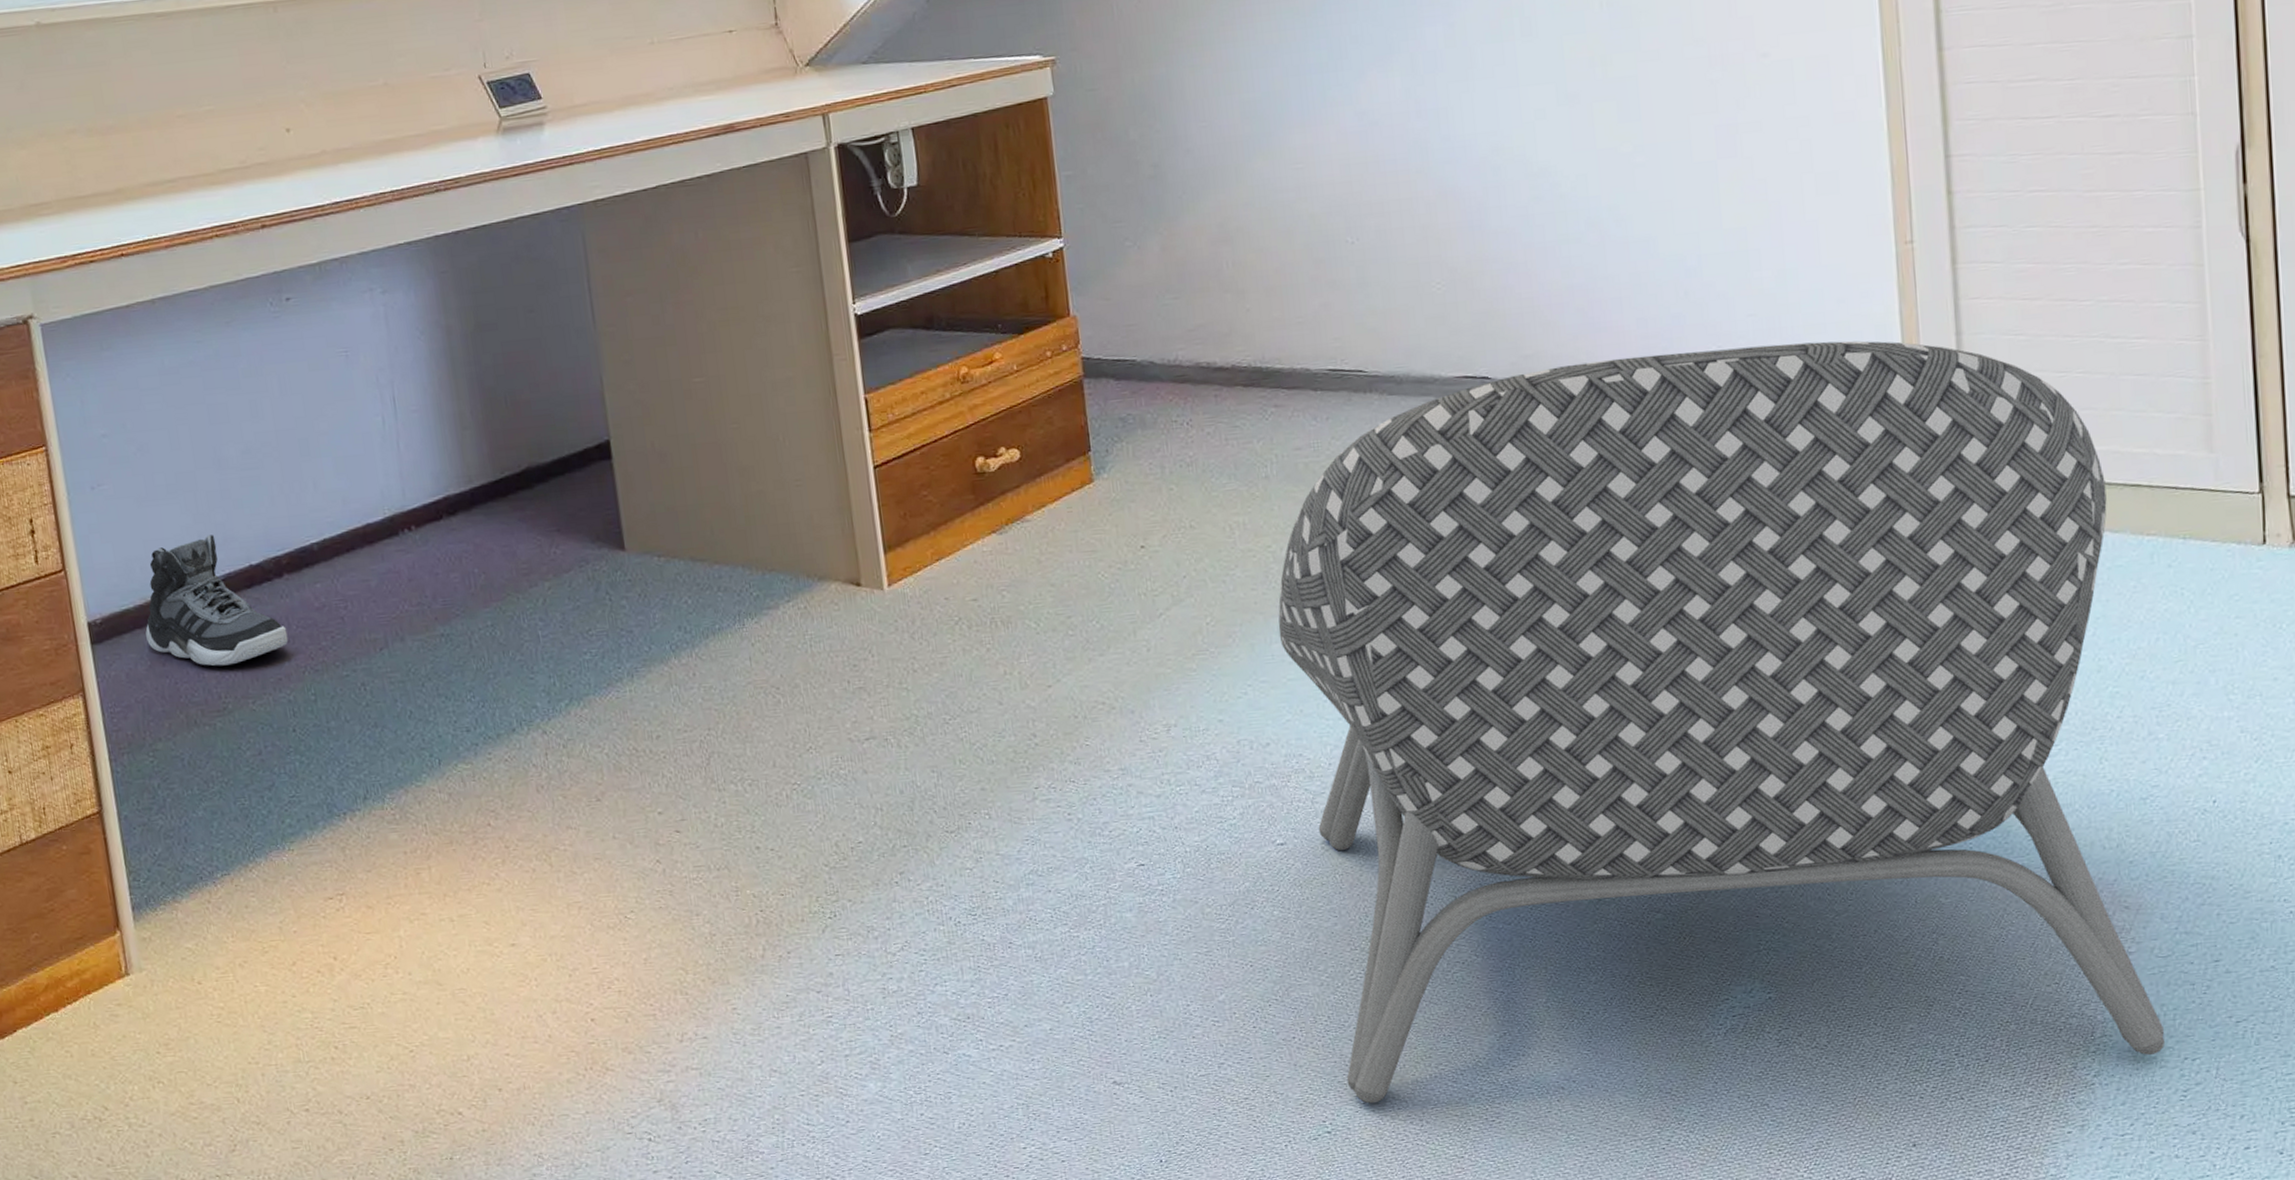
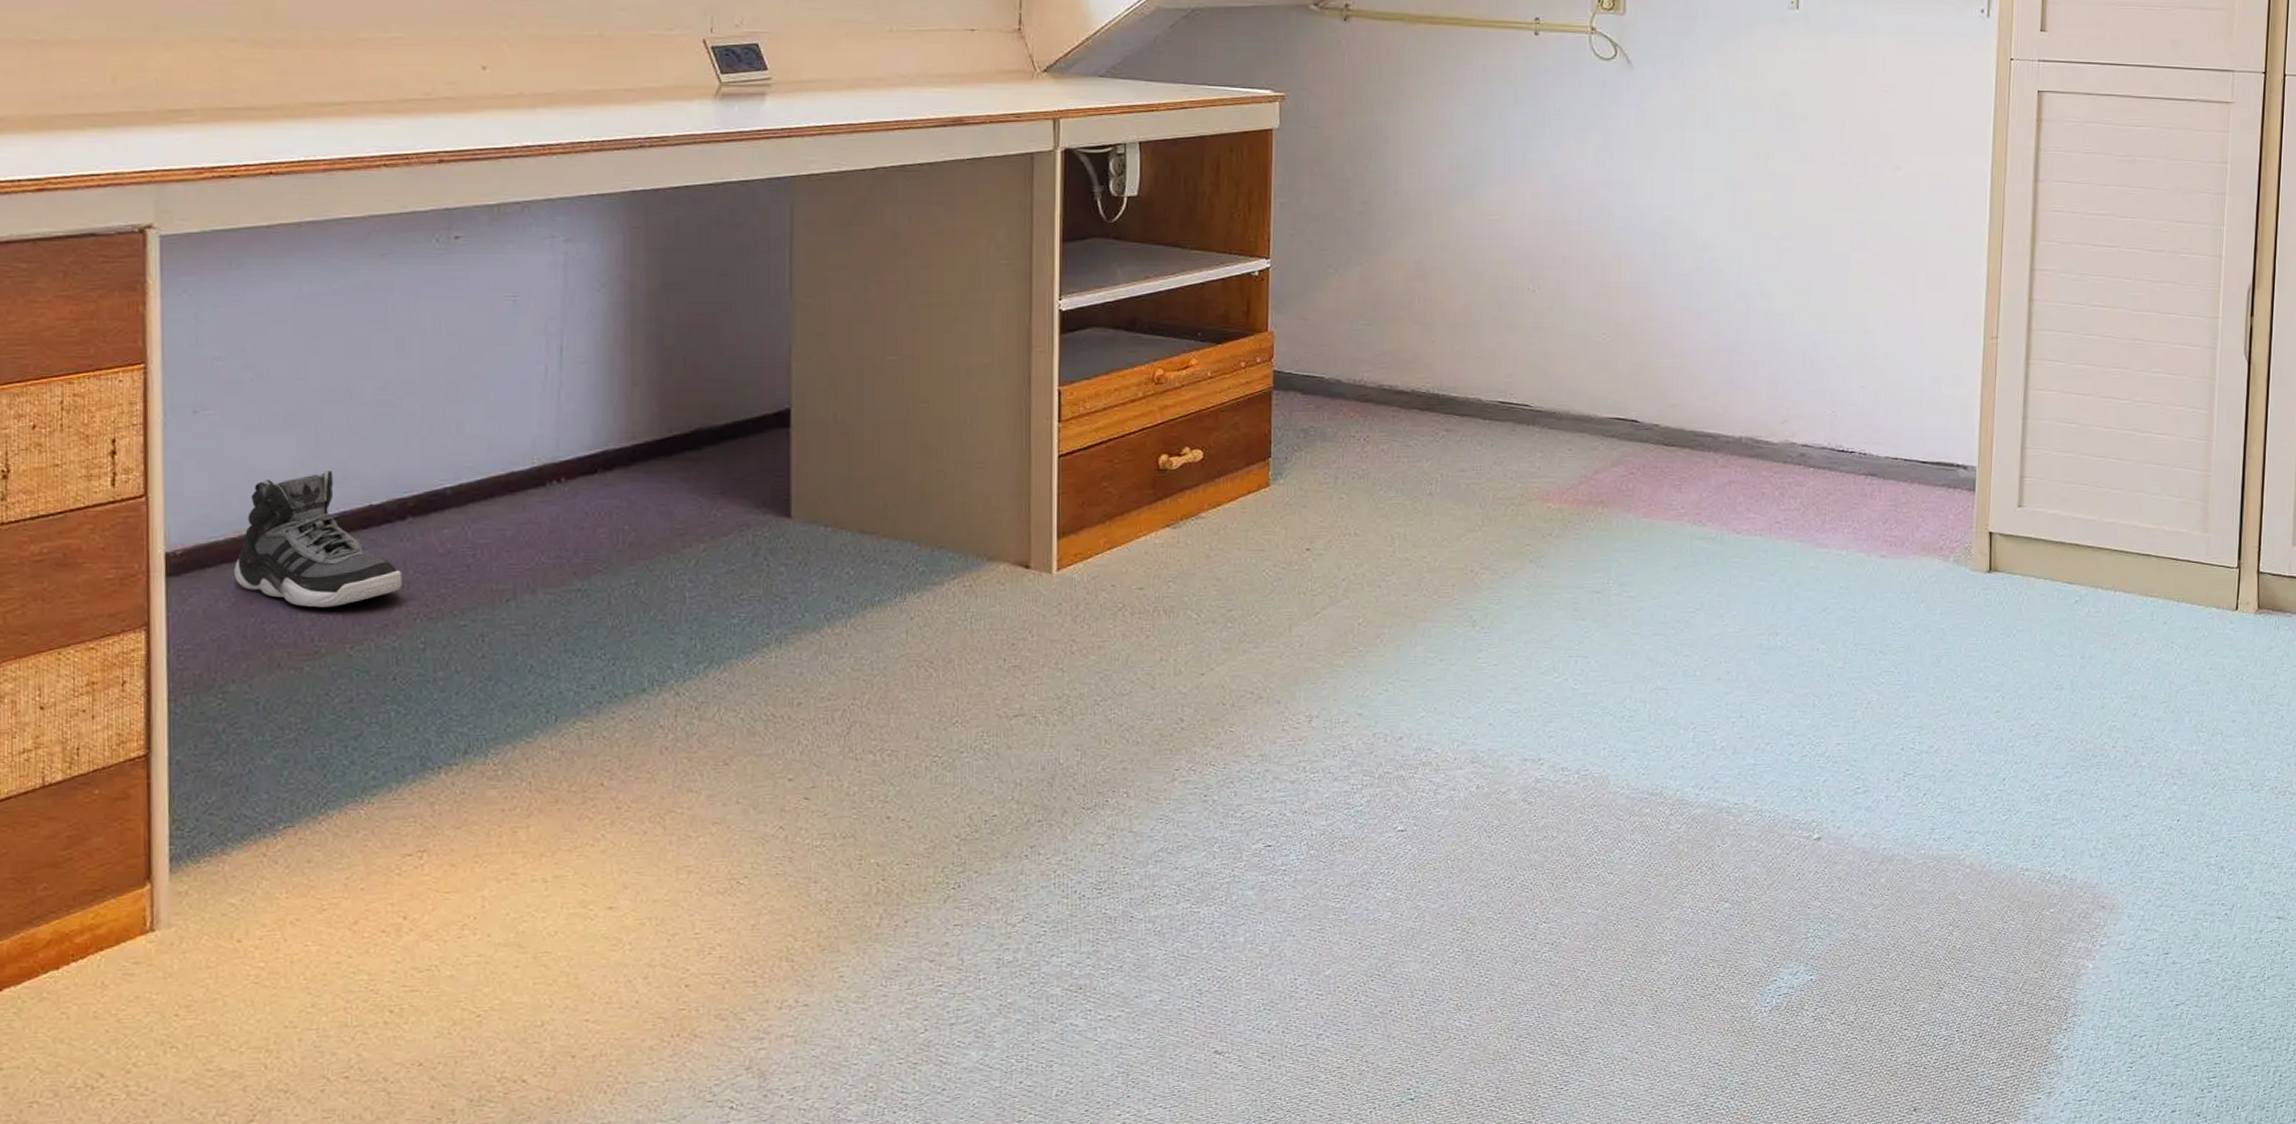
armchair: present [1278,340,2166,1104] -> none [1424,413,2124,1073]

